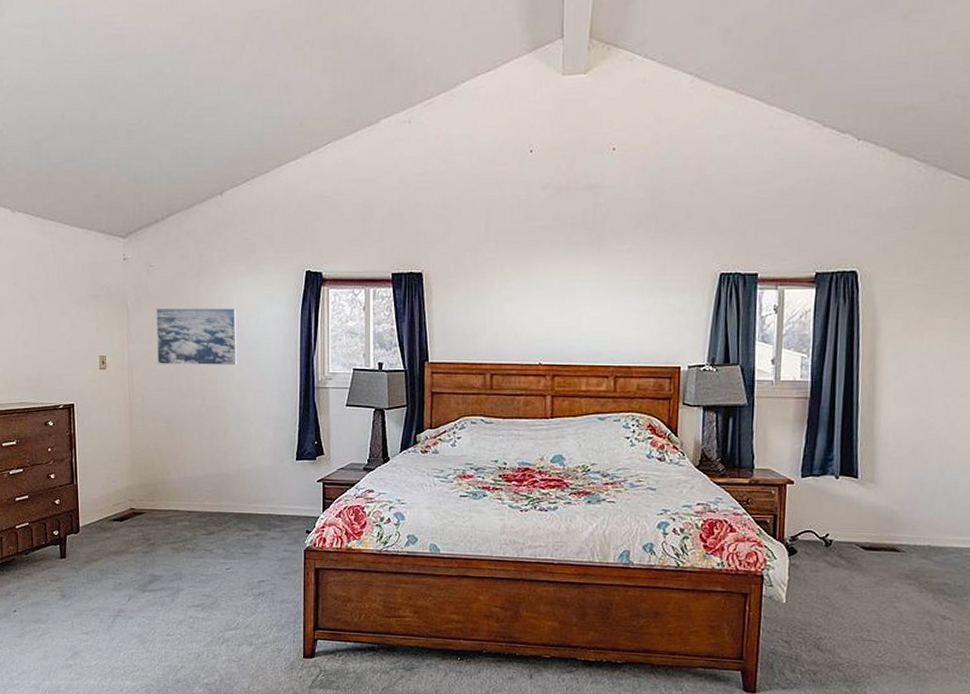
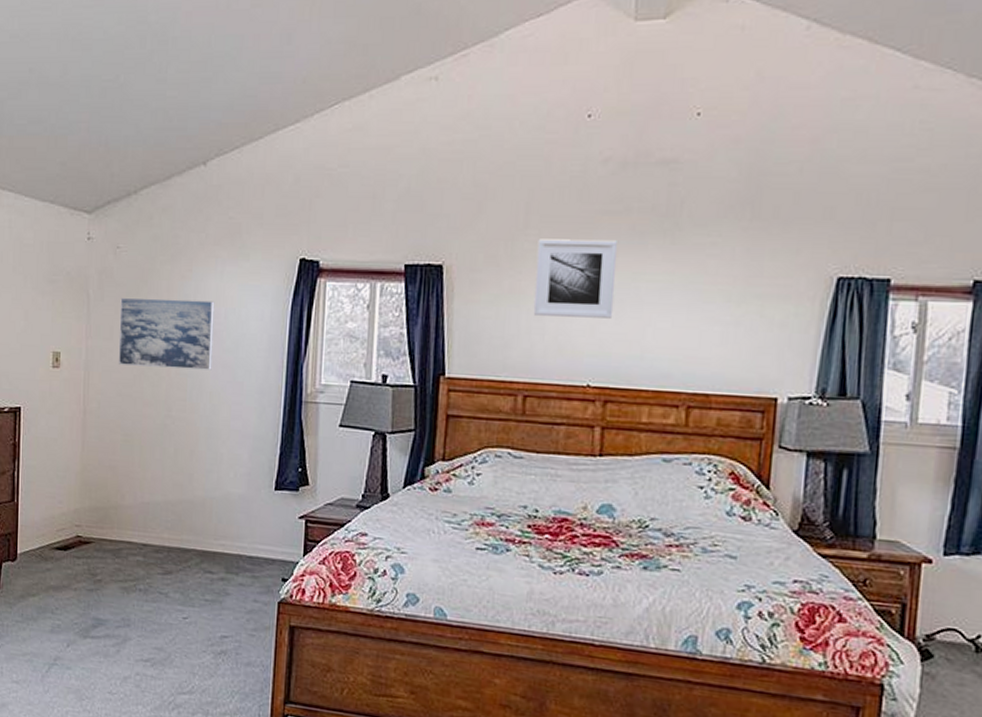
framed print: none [495,250,558,312] -> present [533,239,617,318]

